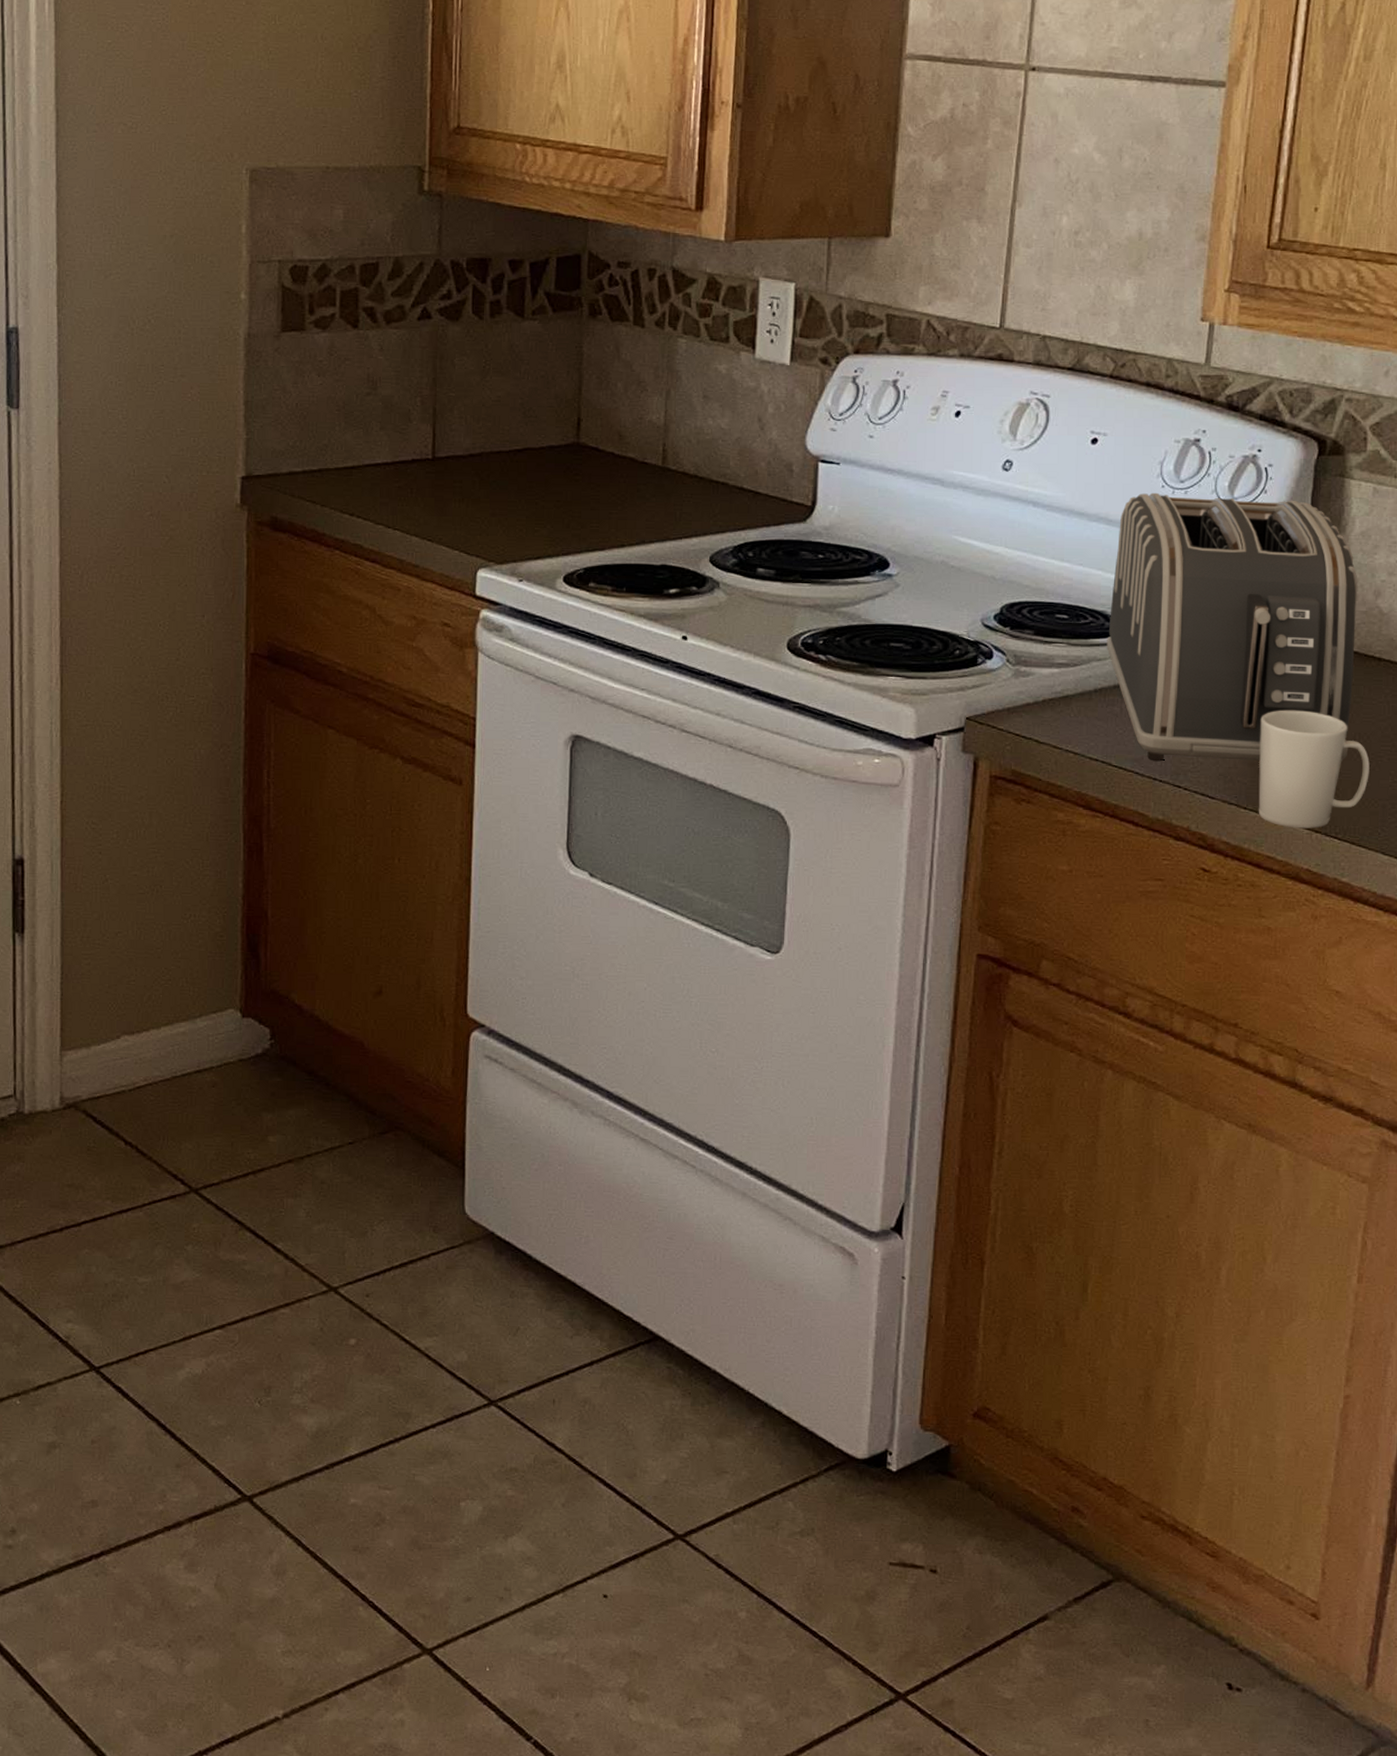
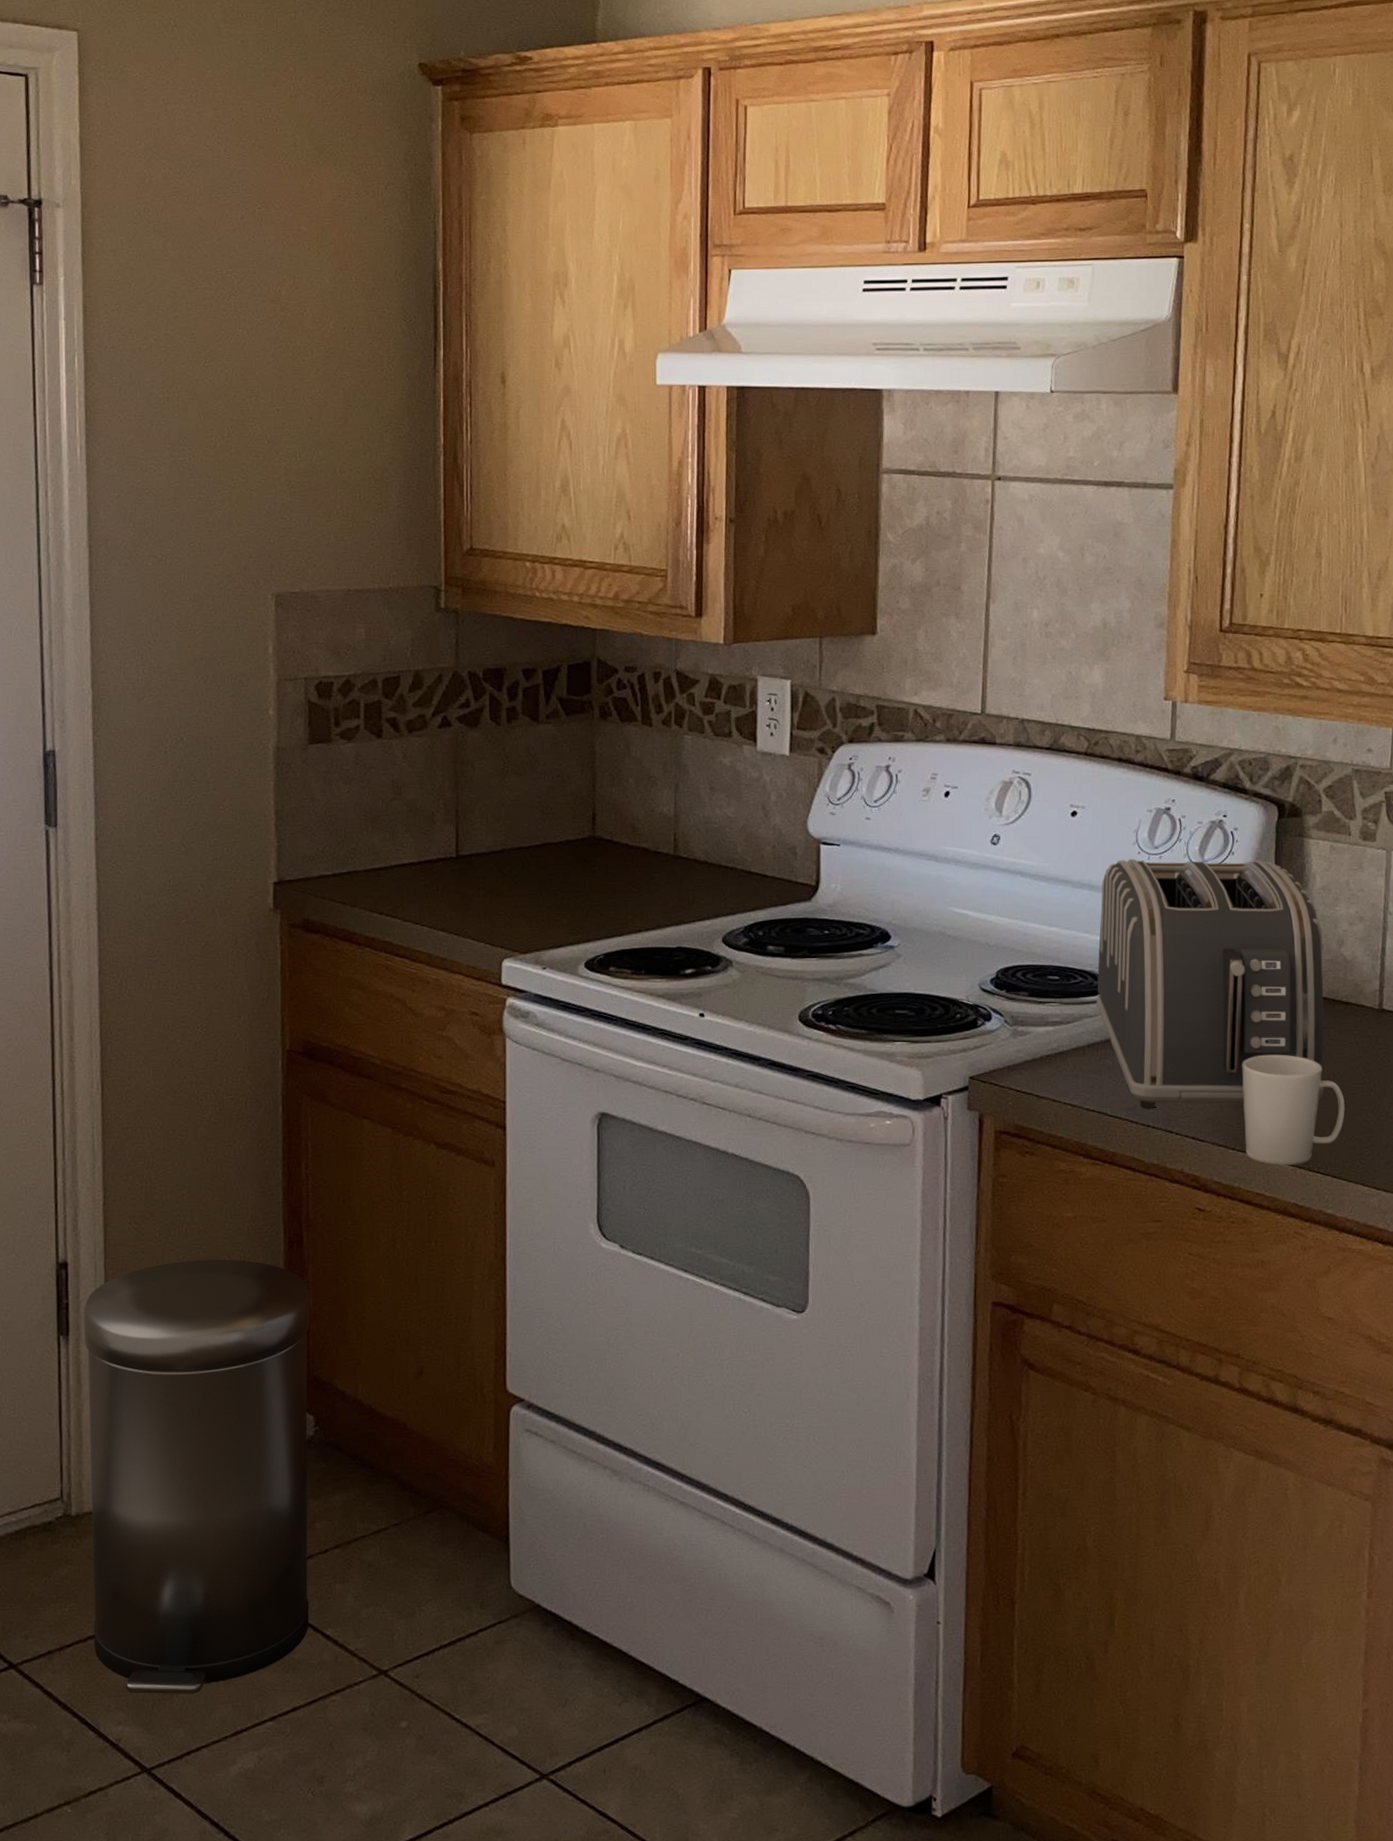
pedal bin: none [39,864,268,1297] -> present [84,1259,310,1694]

